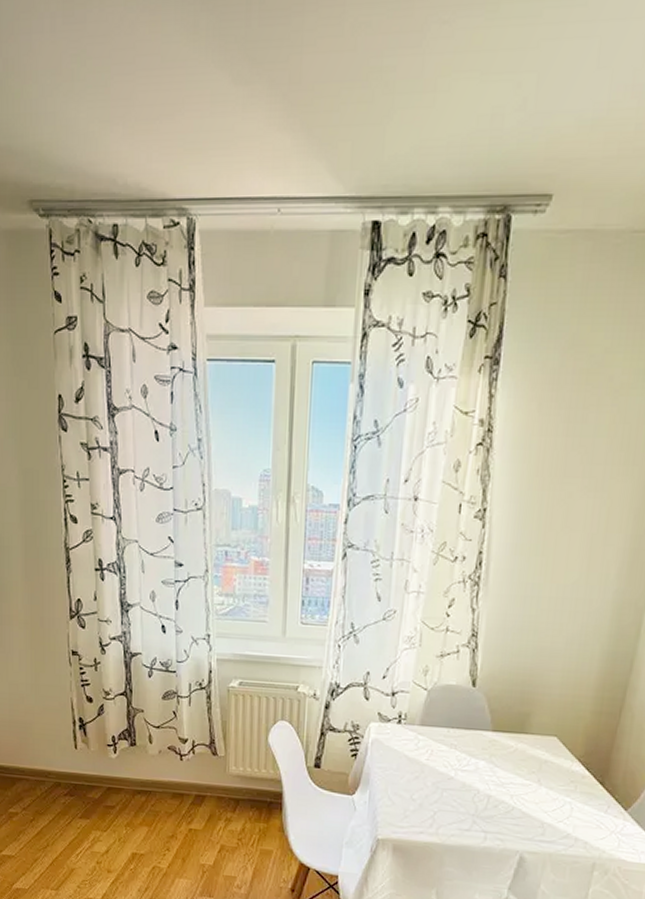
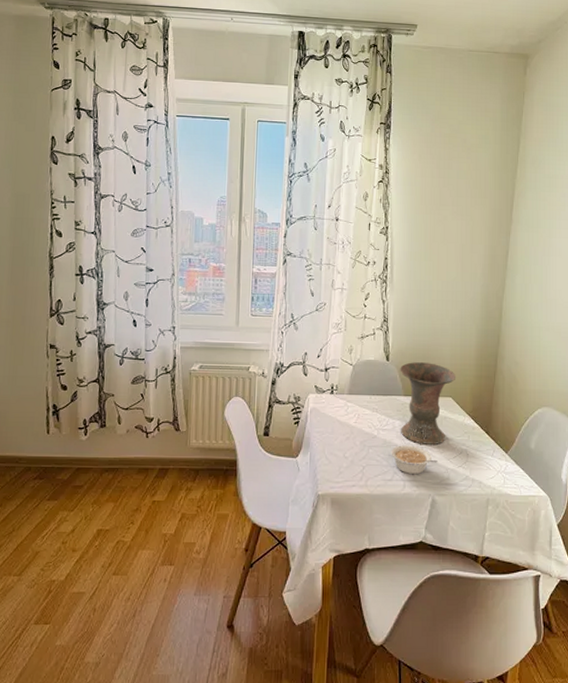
legume: none [471,790,531,827] -> present [391,445,438,475]
vase: none [485,689,565,793] -> present [400,362,455,445]

